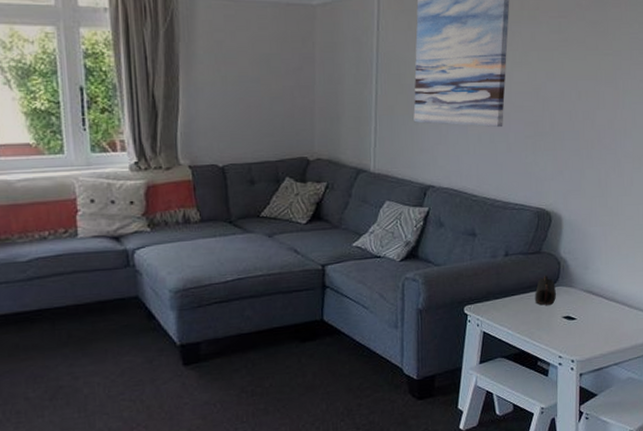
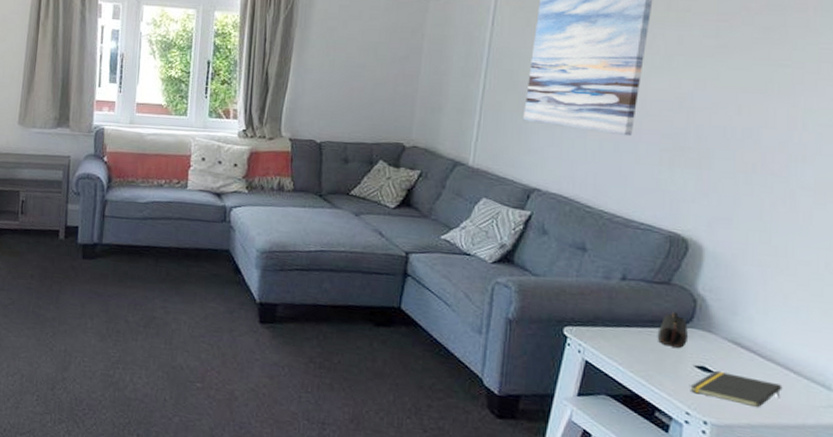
notepad: none [560,317,621,340] -> present [690,371,783,408]

